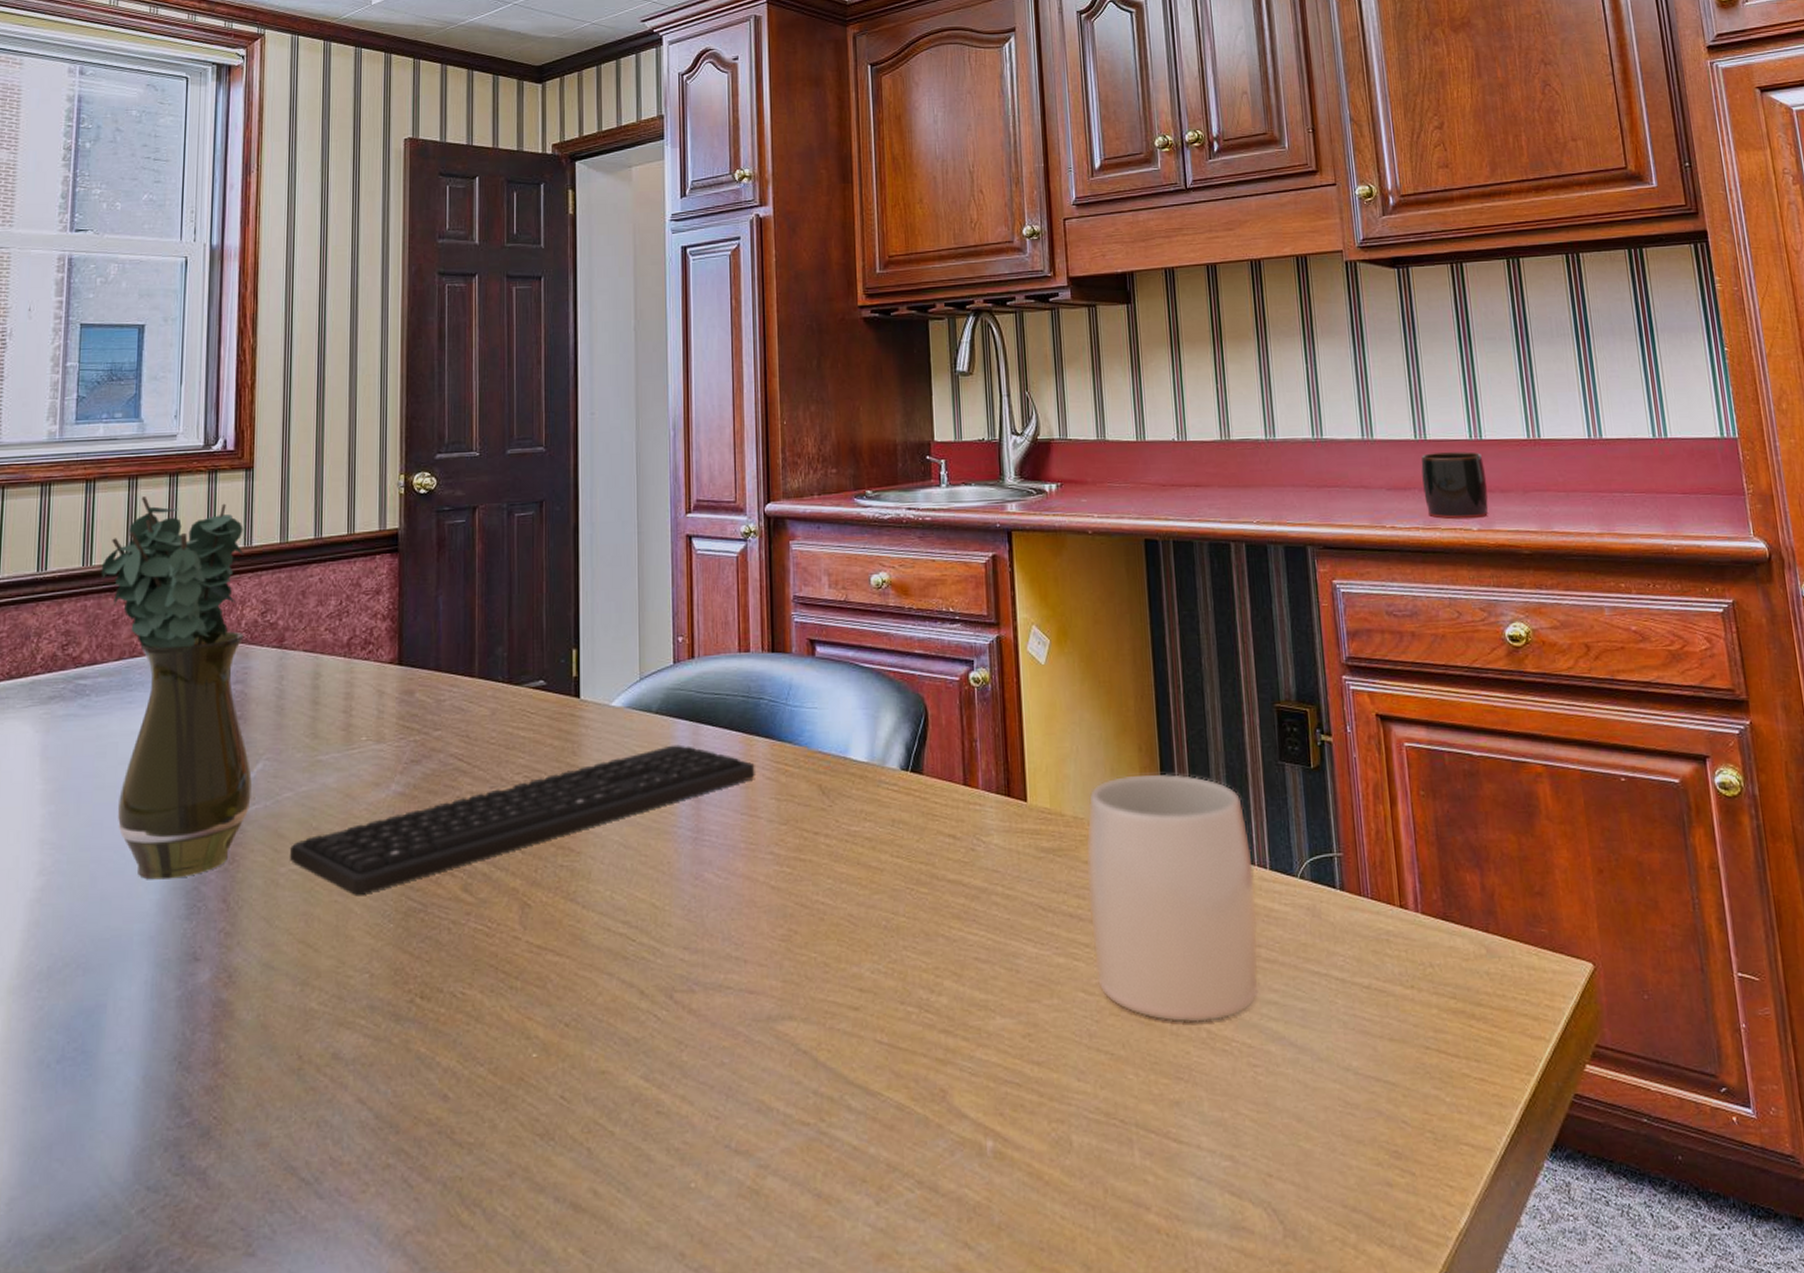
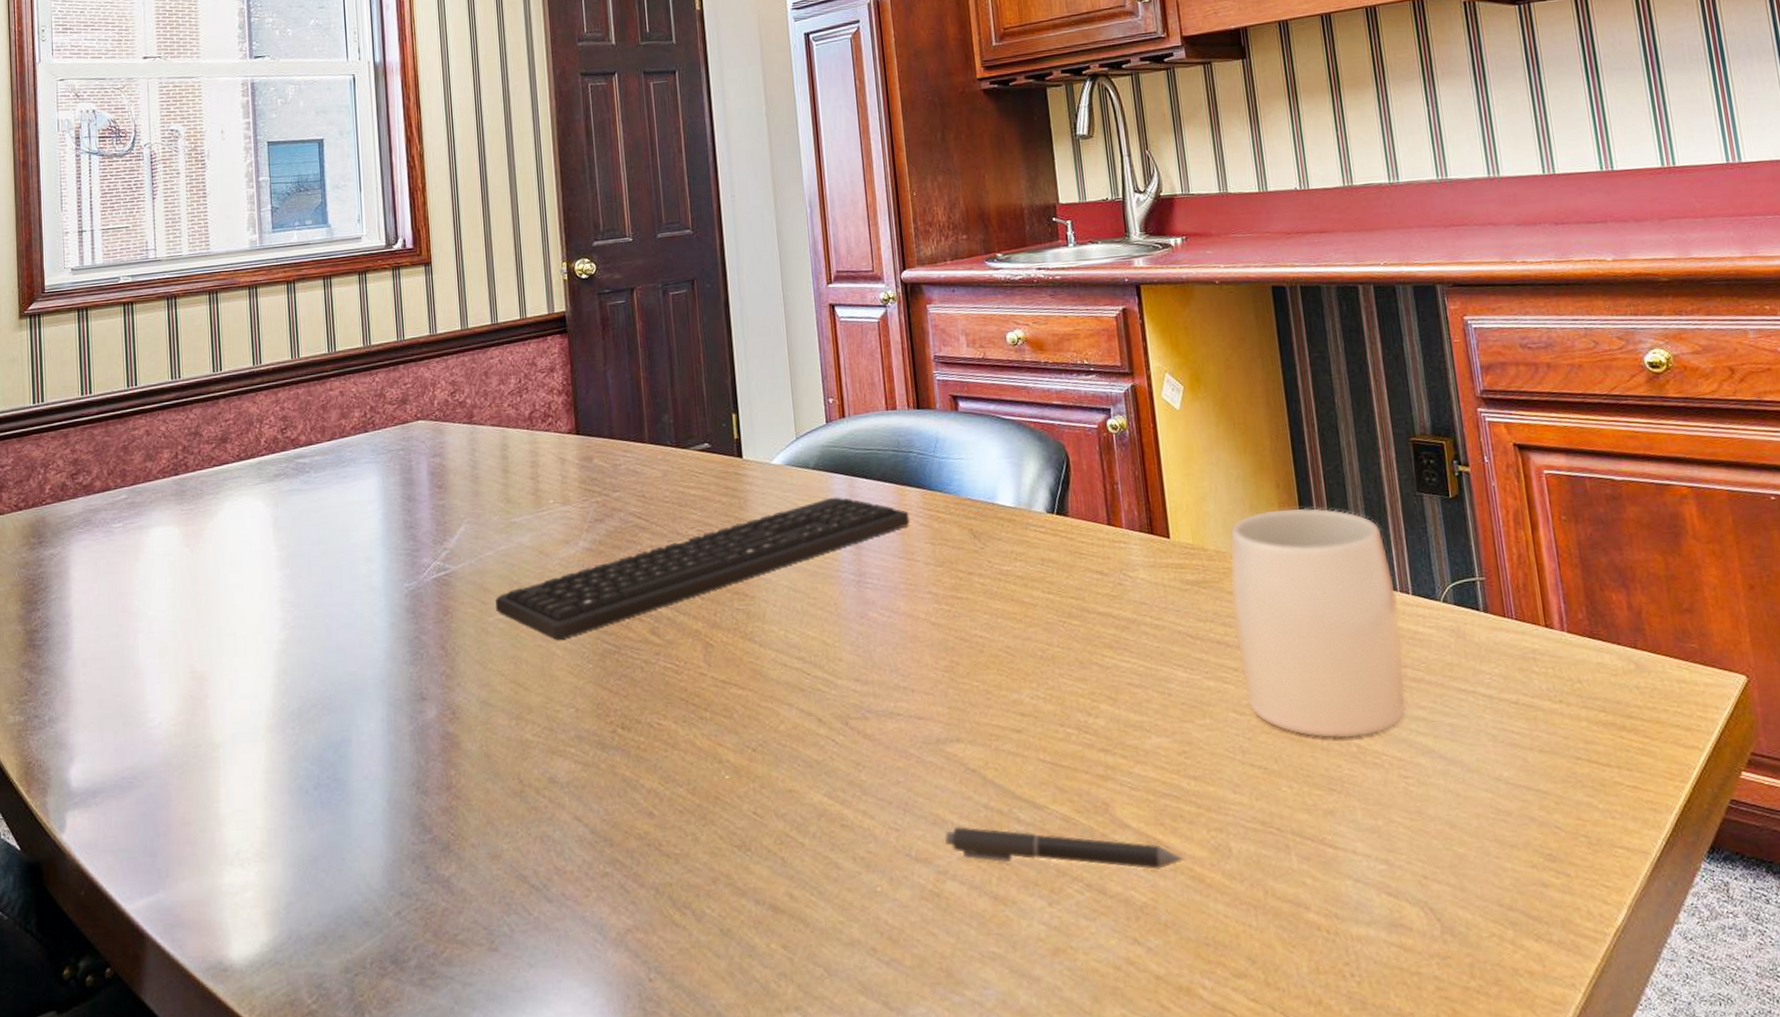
vase: present [101,497,252,880] -> none [307,294,457,631]
pen: none [769,1115,1023,1165] -> present [945,827,1185,870]
mug: present [1421,451,1489,520] -> none [1550,183,1623,252]

